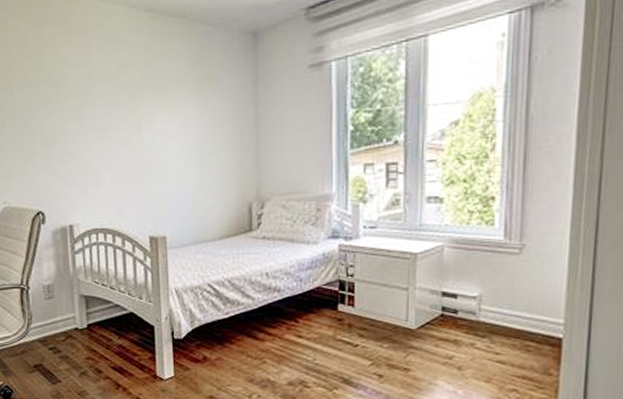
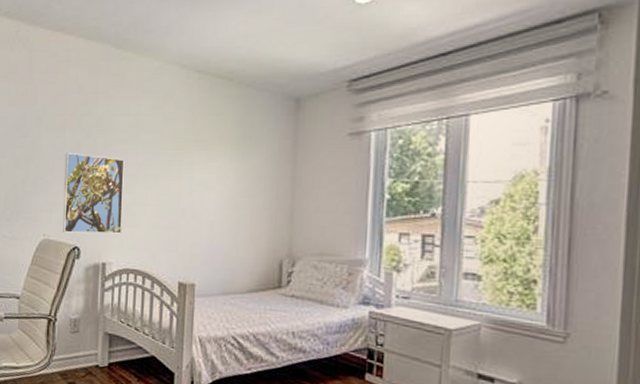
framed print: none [15,112,86,198] -> present [63,153,125,234]

